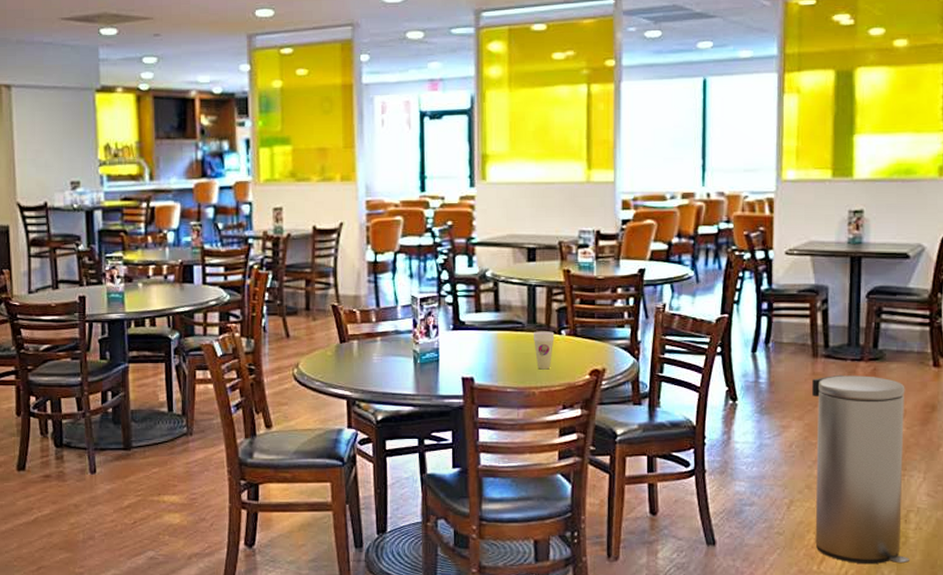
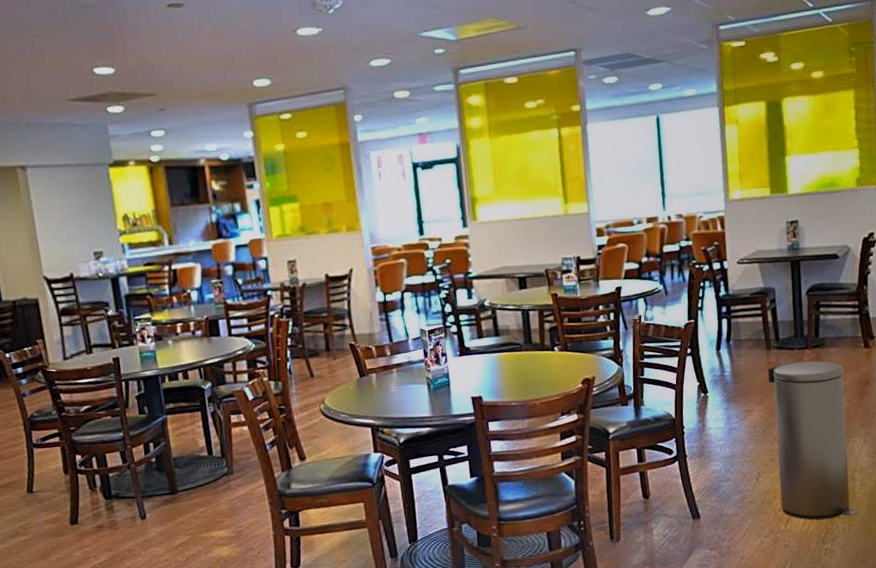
cup: present [533,331,555,370] -> none [529,349,549,383]

